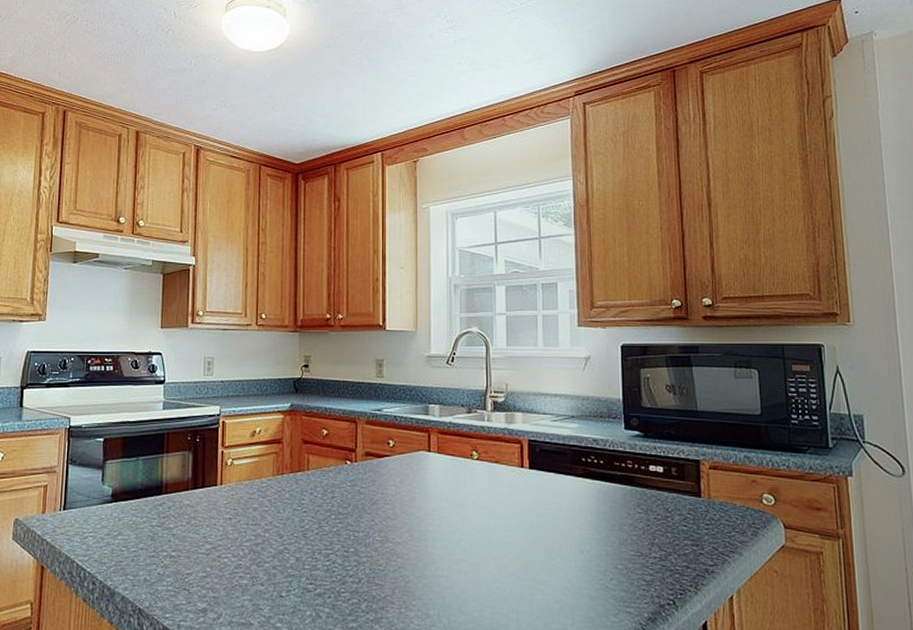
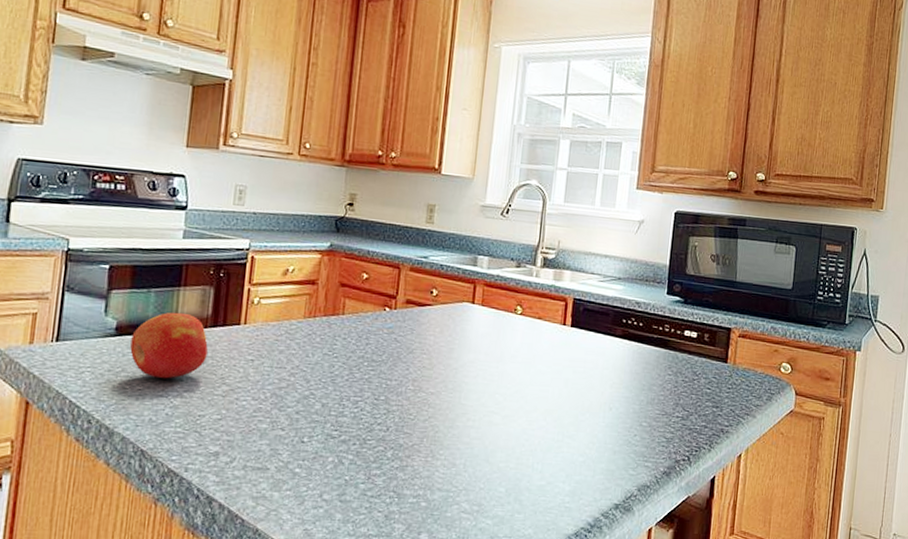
apple: none [124,477,190,540] -> present [130,312,208,379]

